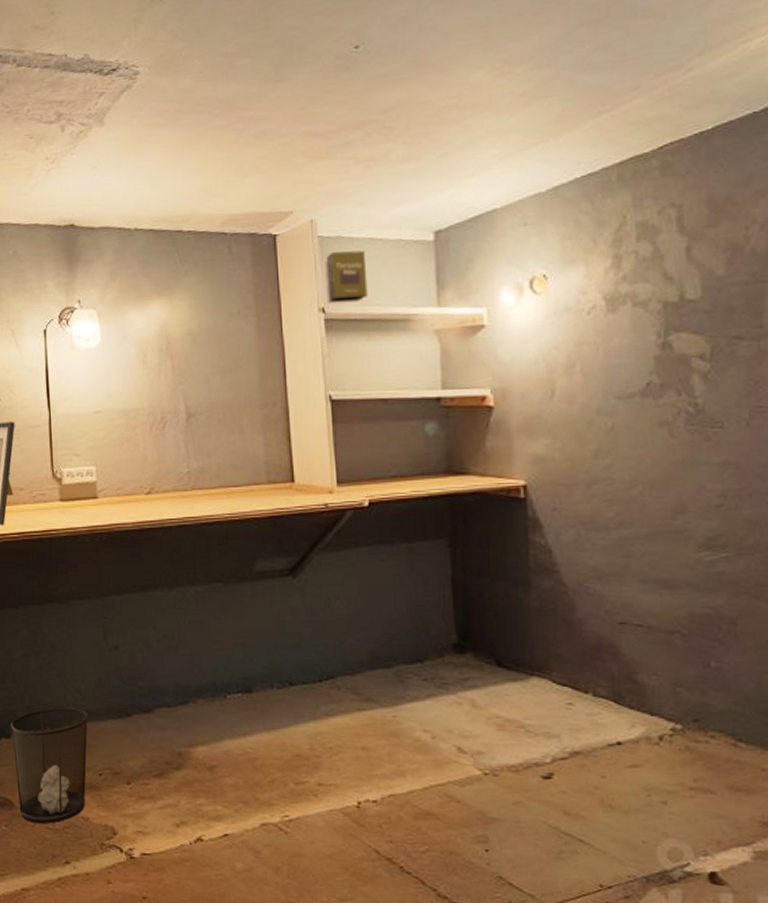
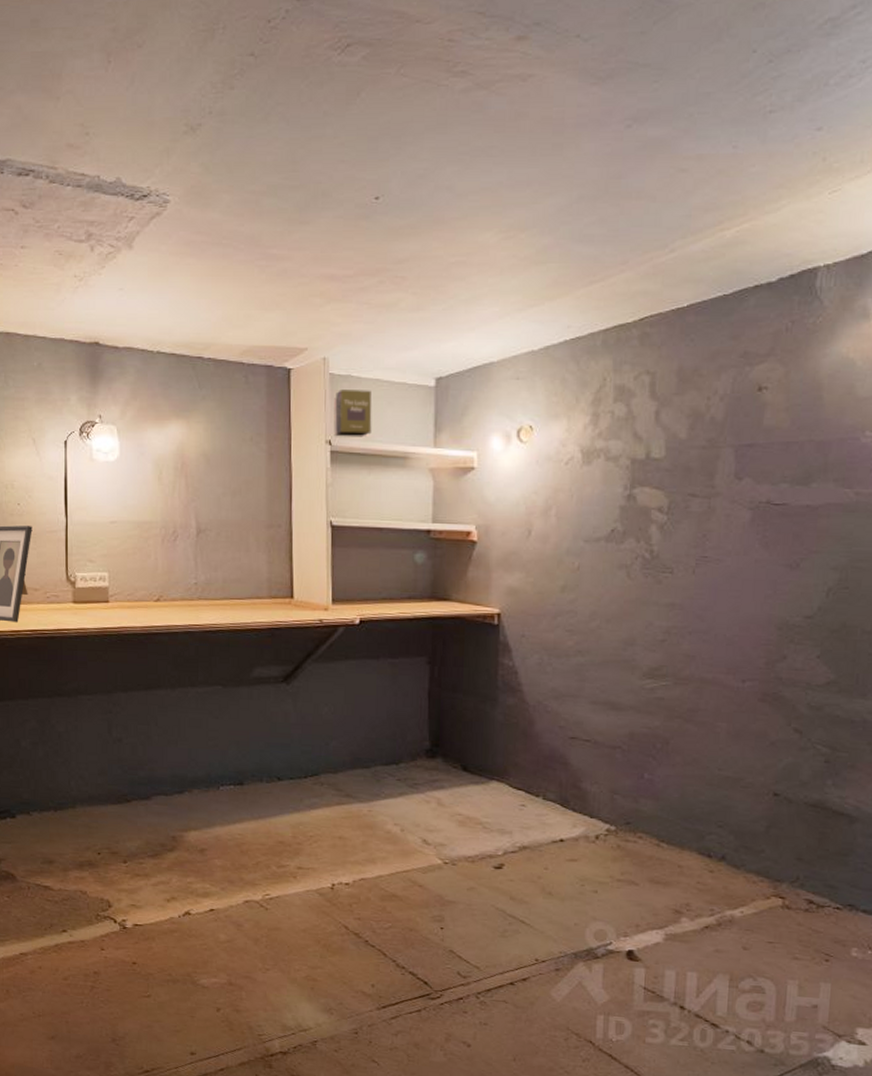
waste bin: present [11,708,89,823] -> none [17,792,91,896]

